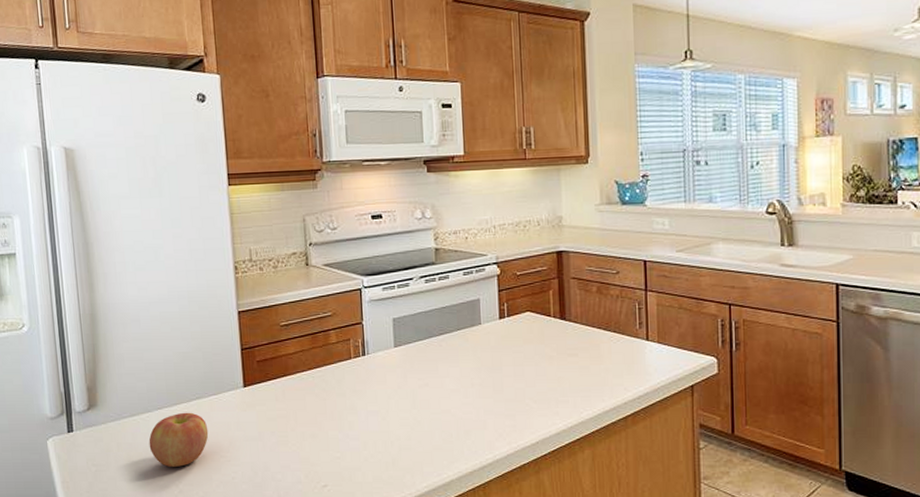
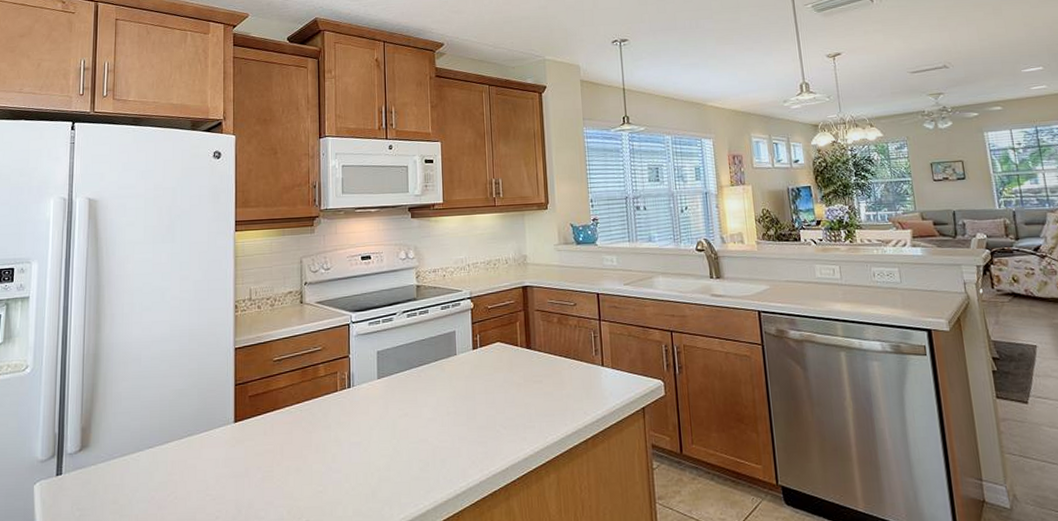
apple: present [149,412,209,468] -> none [136,450,197,509]

